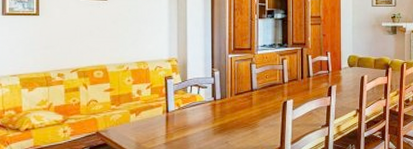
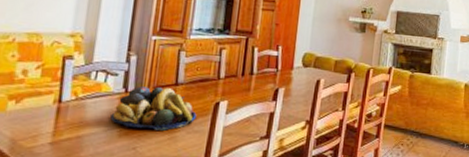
fruit bowl: none [206,94,270,127] -> present [110,86,197,131]

